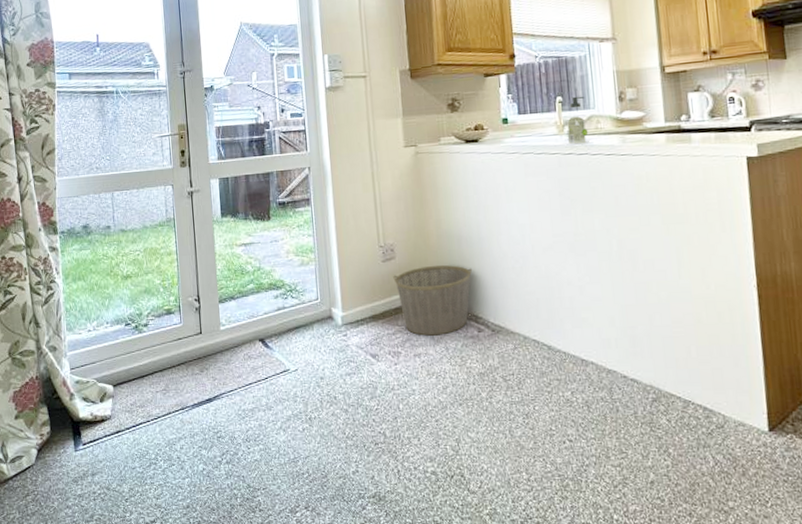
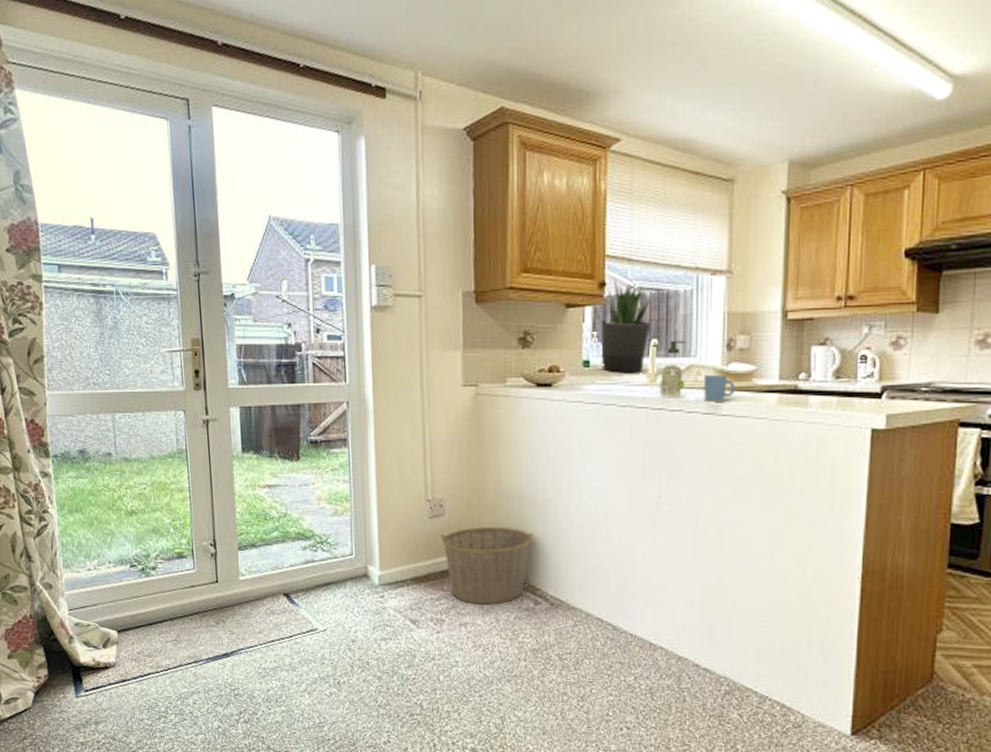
planter: none [514,50,555,127] -> present [601,277,651,373]
mug: none [603,121,630,146] -> present [704,374,736,403]

